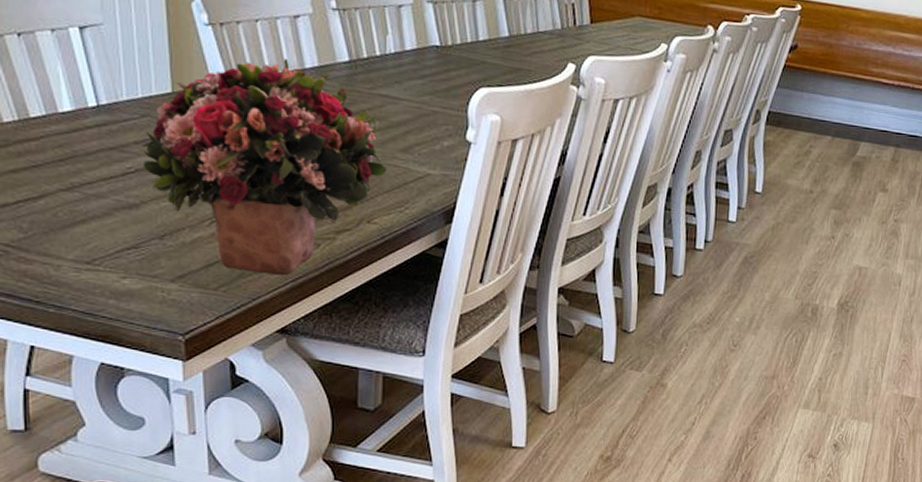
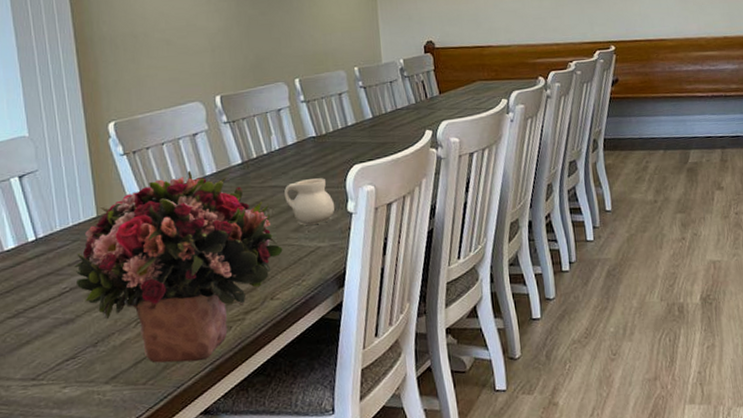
cream pitcher: none [394,94,453,149] -> present [284,178,335,226]

